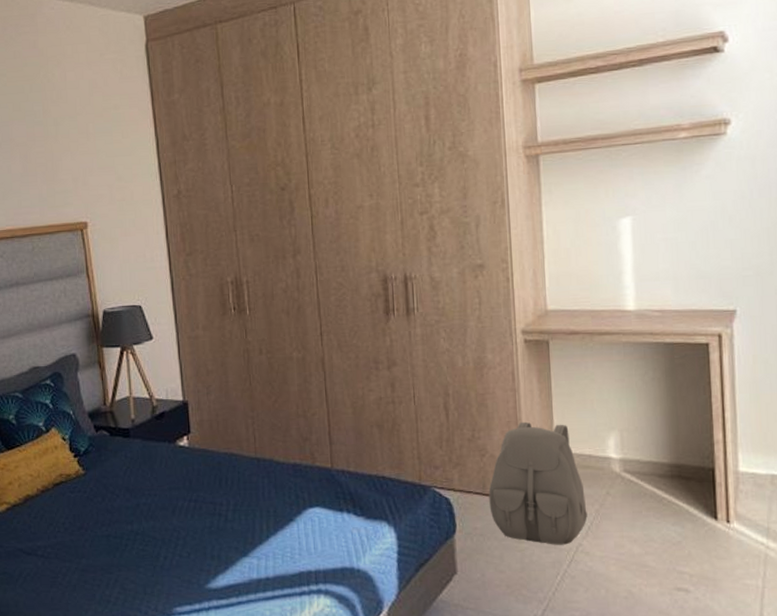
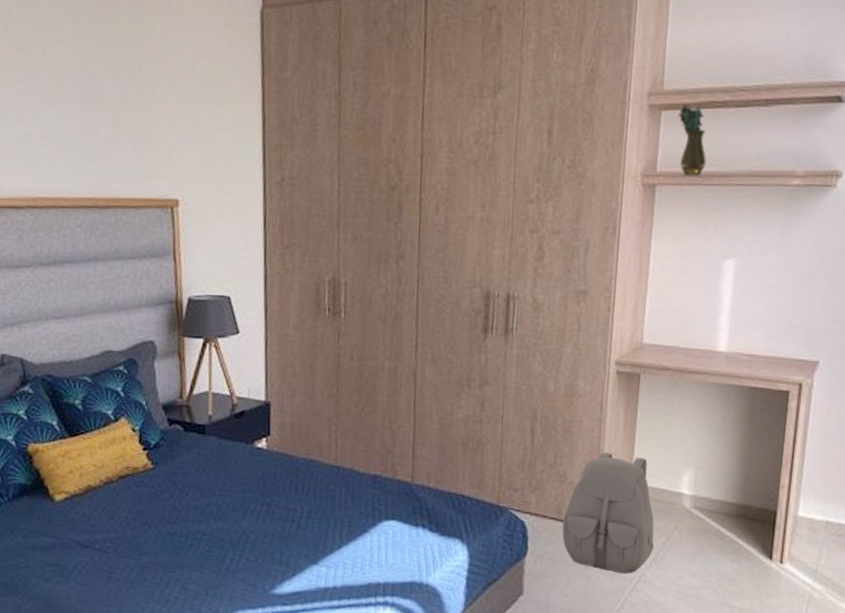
vase: none [552,74,587,143] -> present [678,104,706,177]

